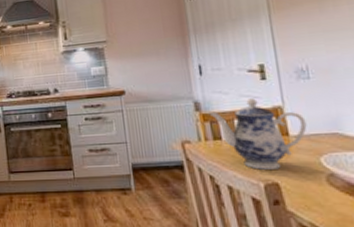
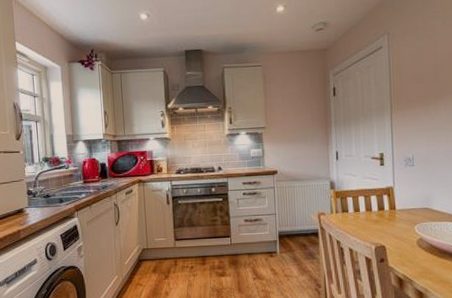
teapot: present [209,98,307,170] -> none [340,180,408,236]

